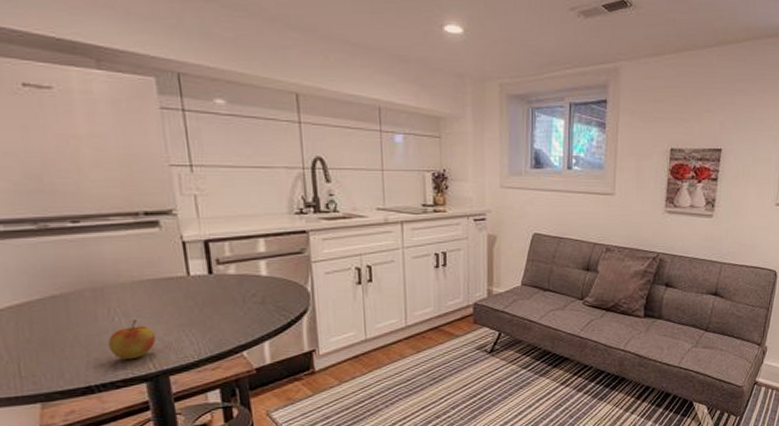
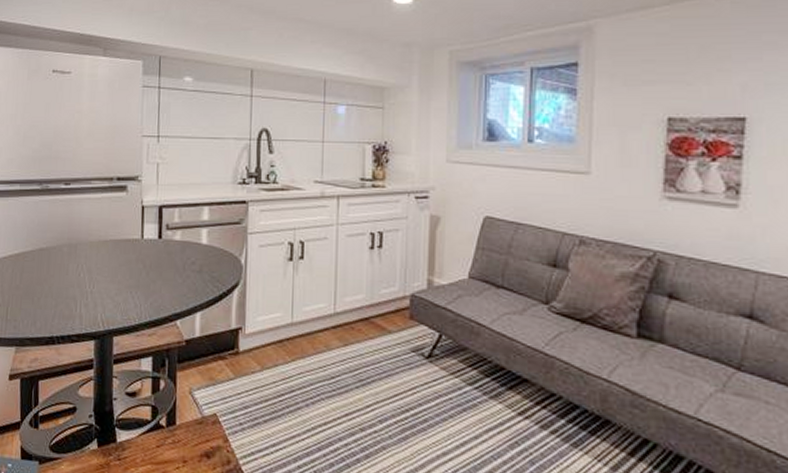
apple: present [108,320,157,360] -> none [72,277,109,316]

